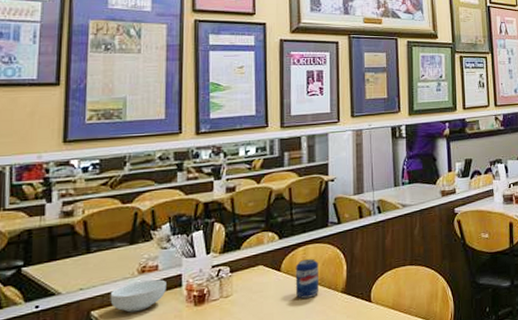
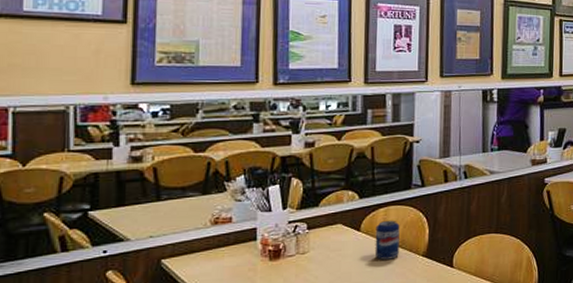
cereal bowl: present [110,279,166,313] -> none [181,231,240,263]

